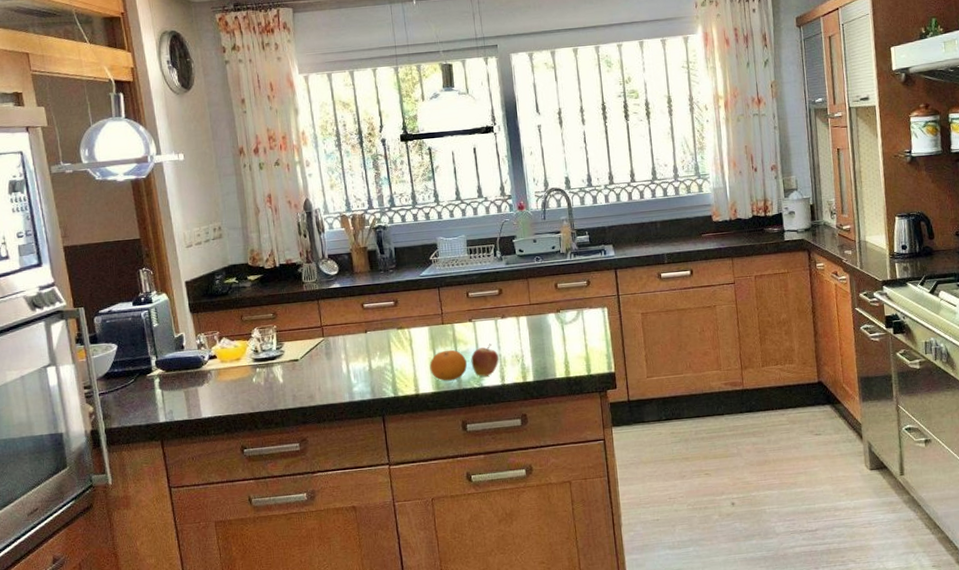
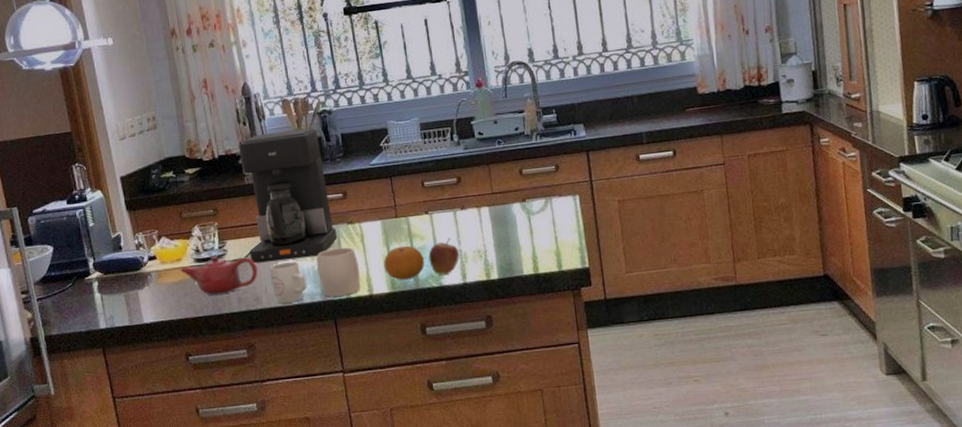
teapot: none [239,355,313,392] -> present [180,255,258,295]
coffee maker: none [299,241,388,364] -> present [239,127,338,264]
mug: none [324,362,358,401] -> present [270,261,307,304]
mug: none [368,350,408,396] -> present [317,247,361,297]

